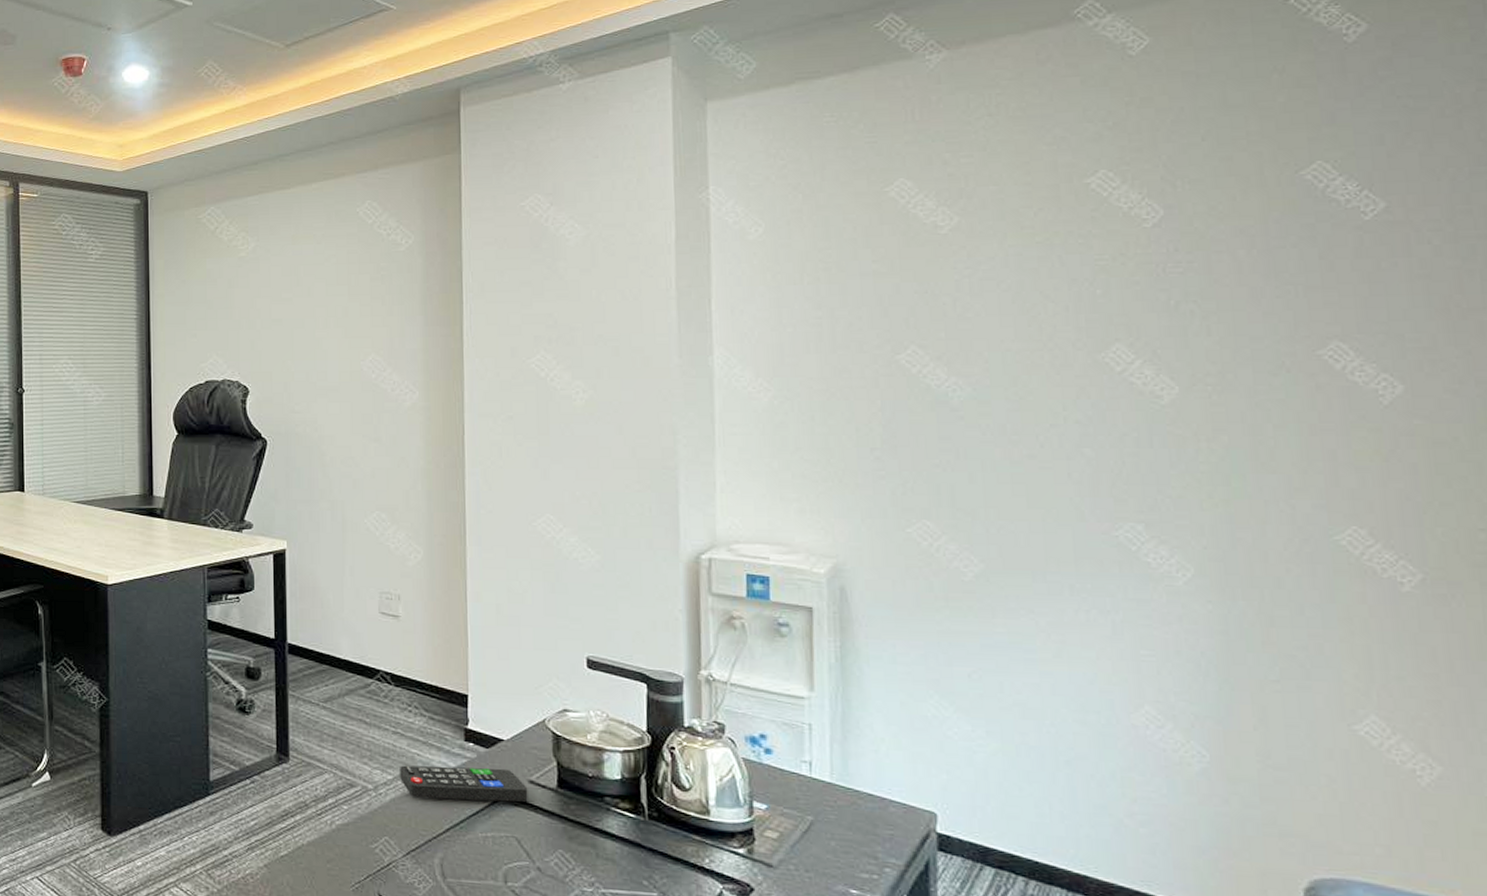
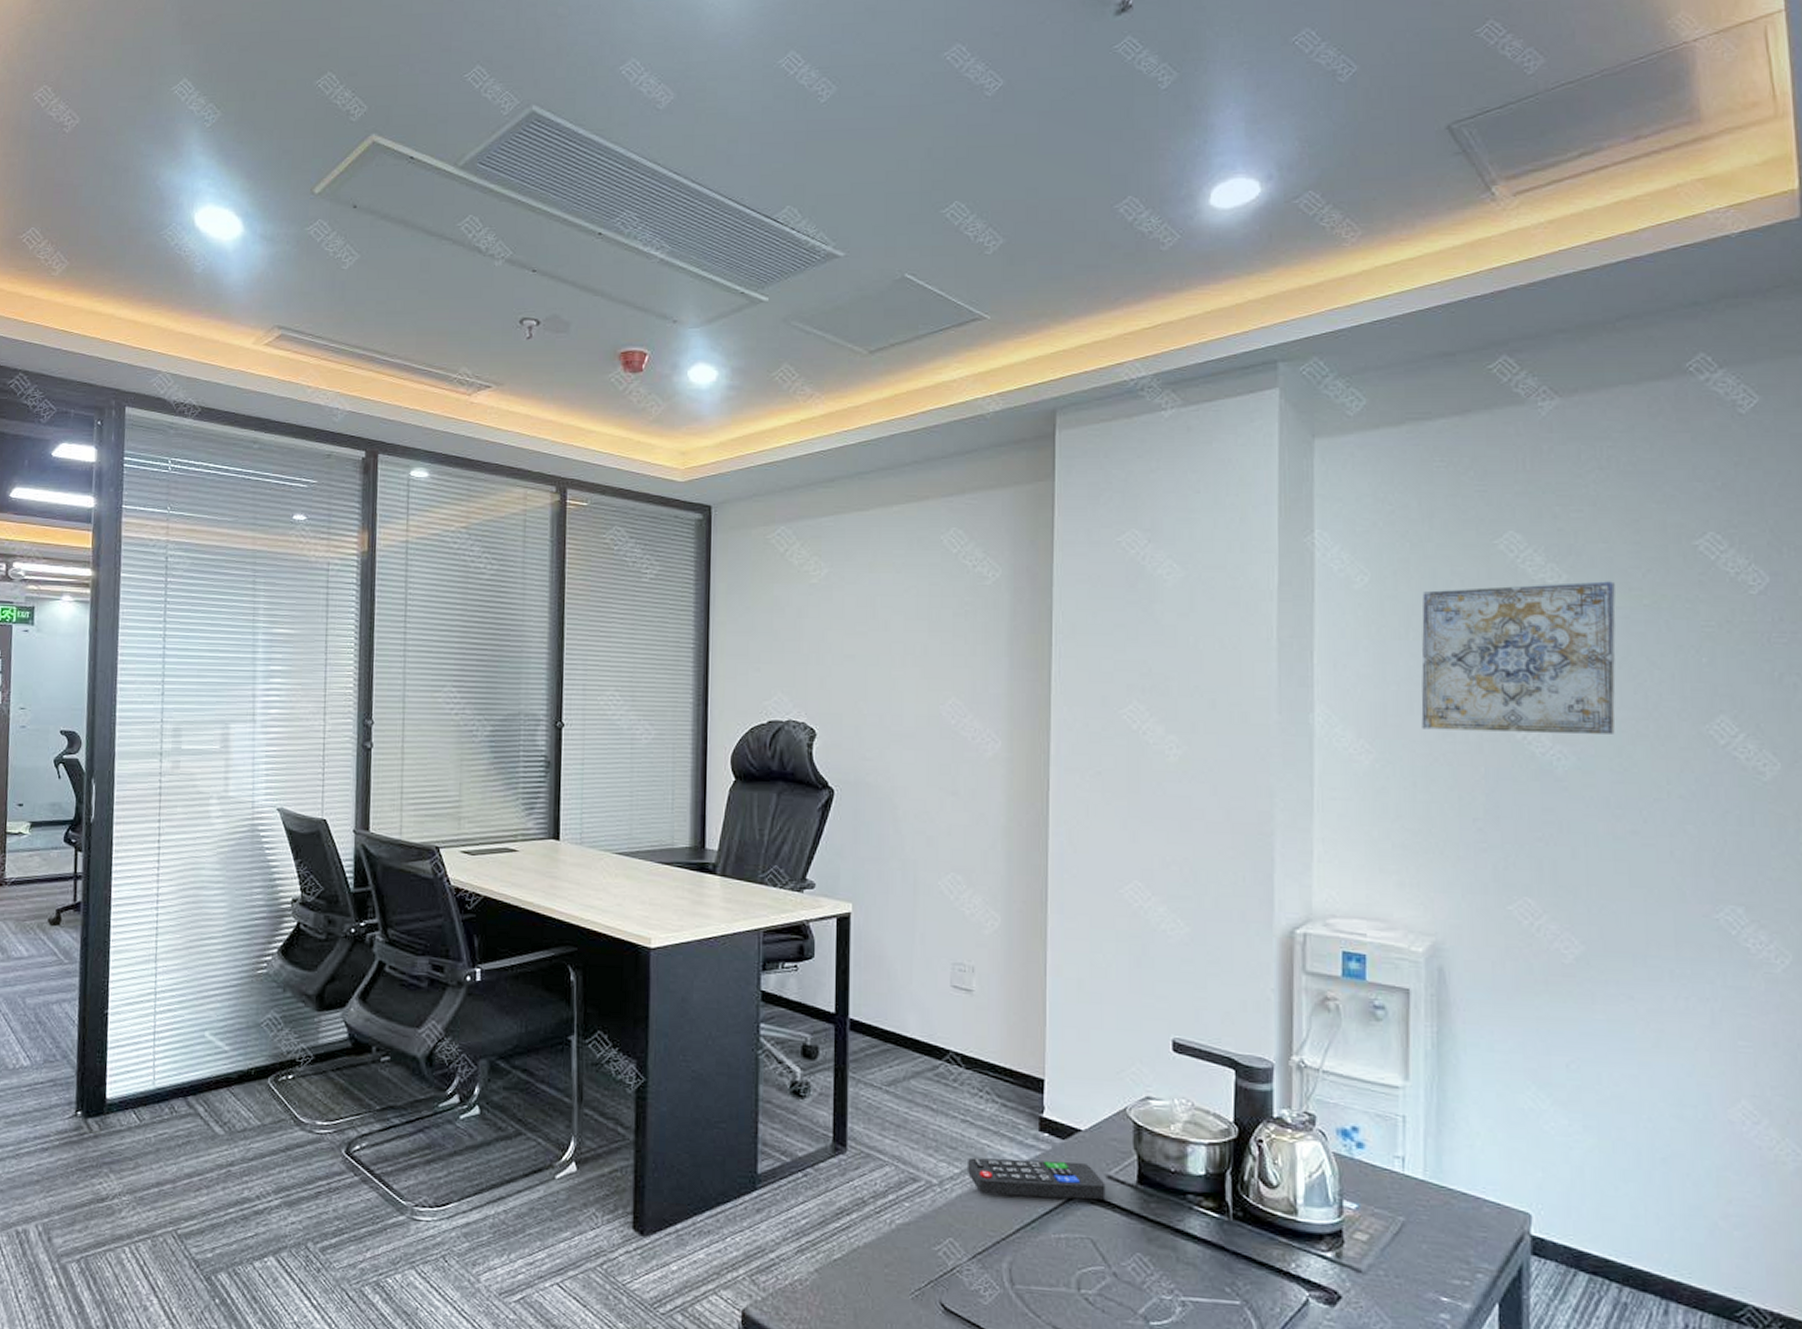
wall art: none [816,221,1010,367] -> present [1421,581,1616,734]

